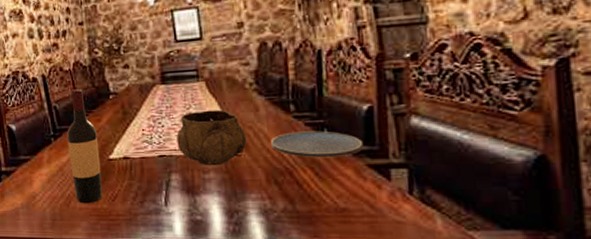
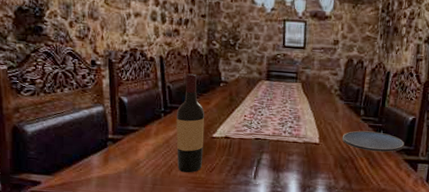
decorative bowl: present [176,109,247,166] -> none [271,106,326,151]

